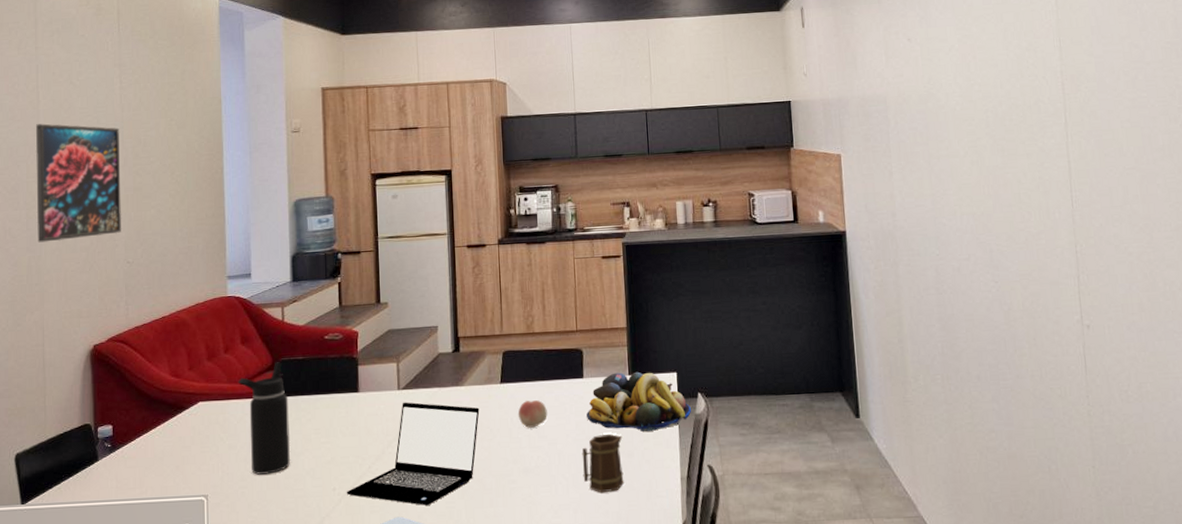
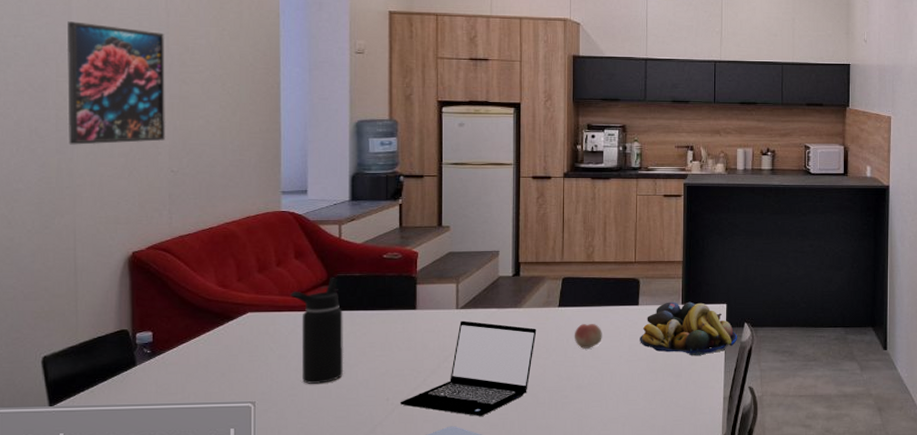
mug: present [582,433,624,493] -> none [633,356,672,409]

